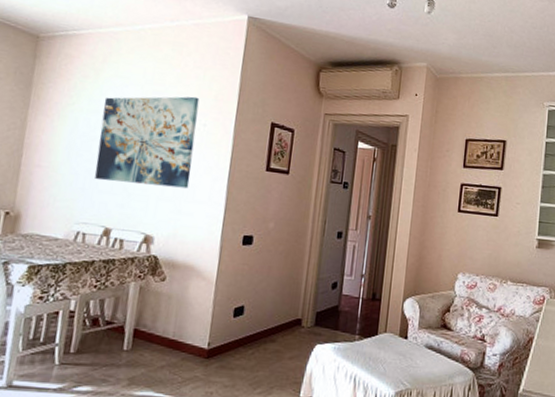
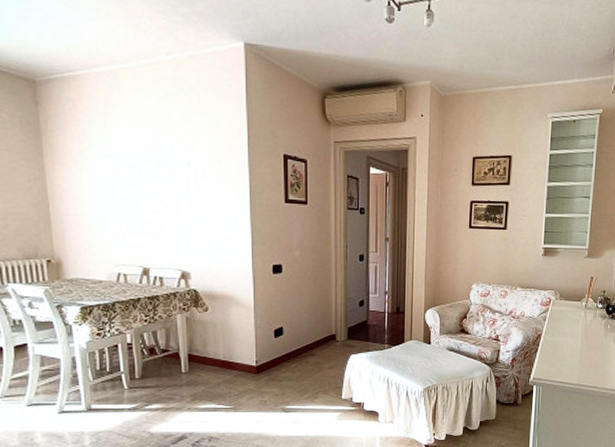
wall art: present [95,96,200,189] -> none [116,133,214,225]

